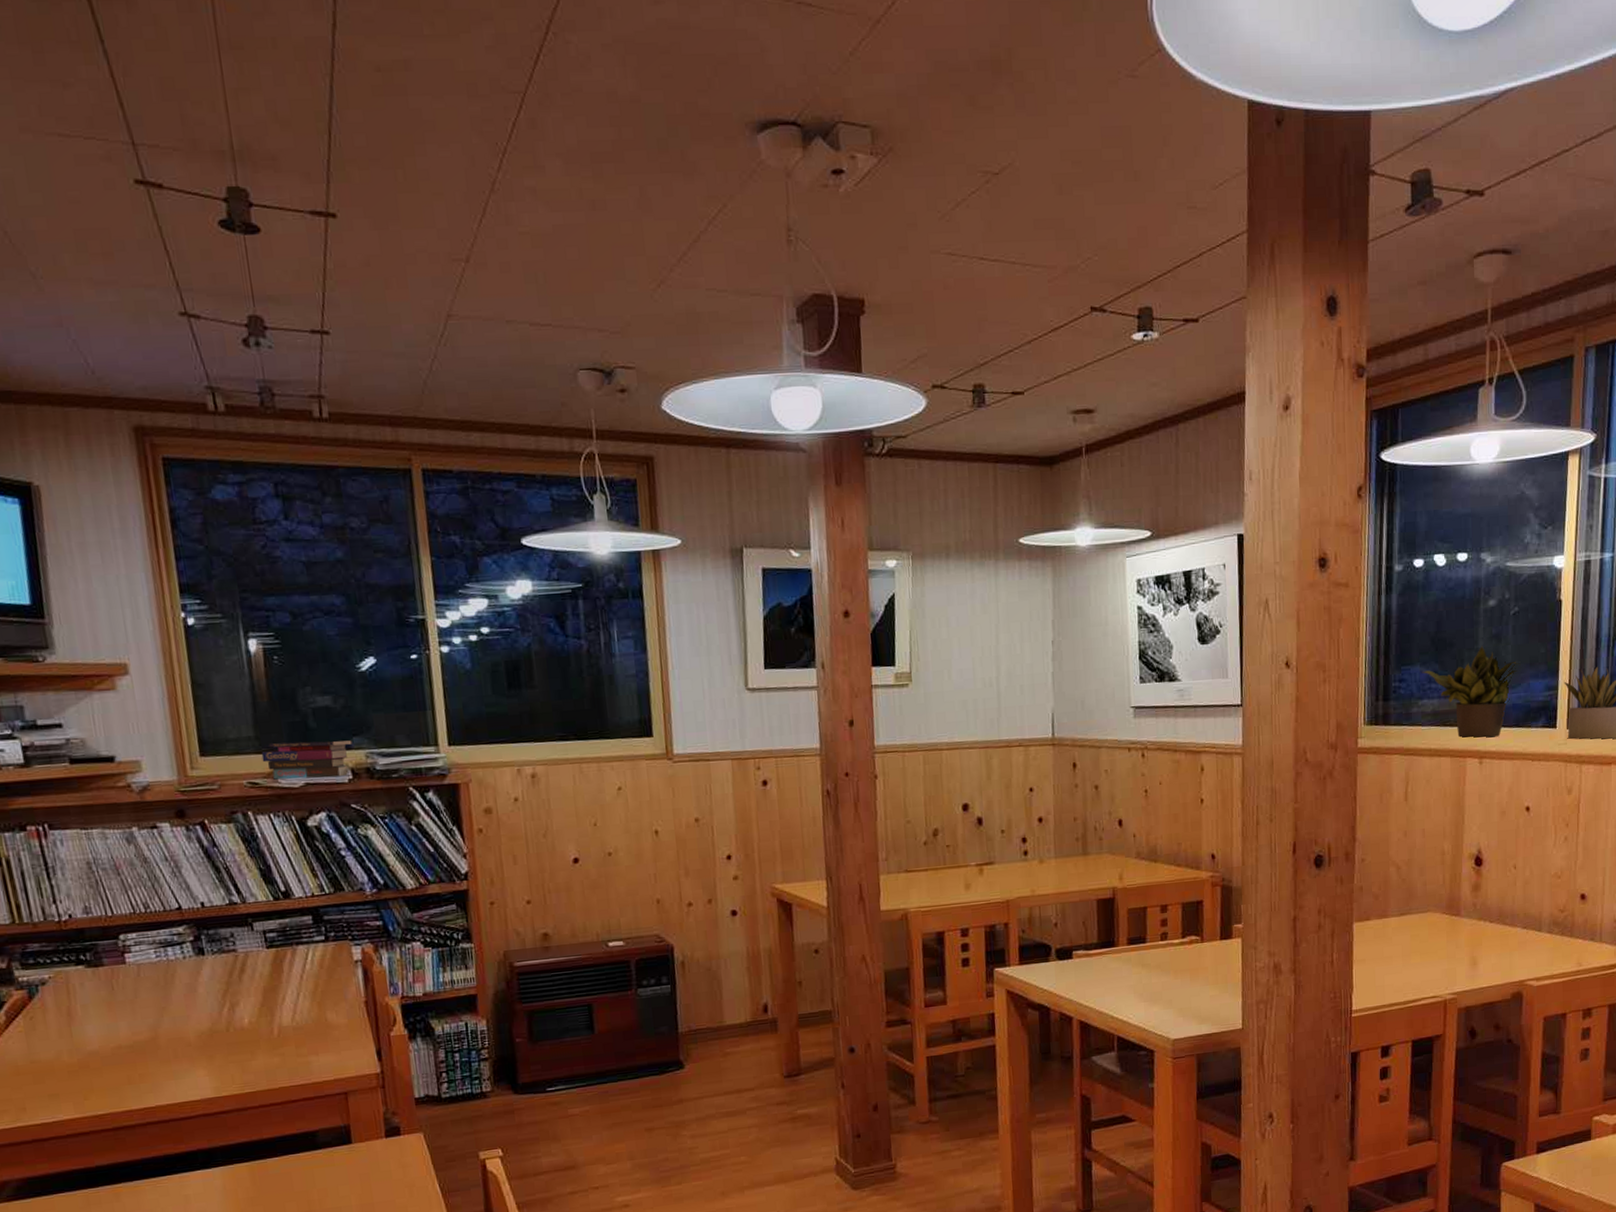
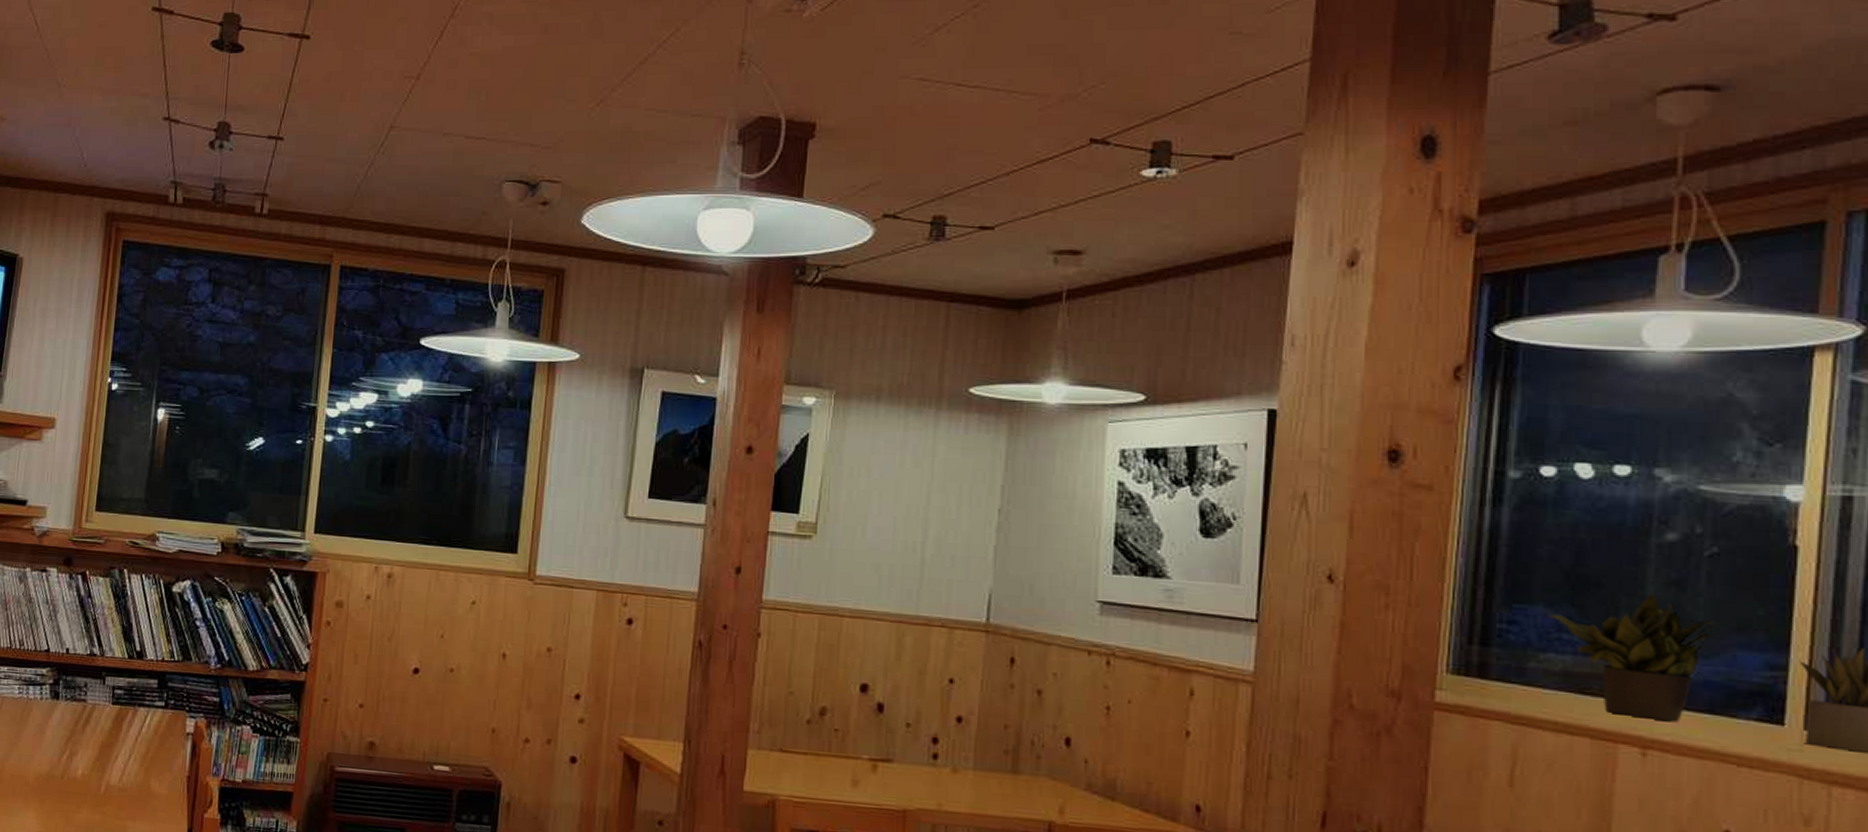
books: present [261,740,352,780] -> none [146,507,228,549]

